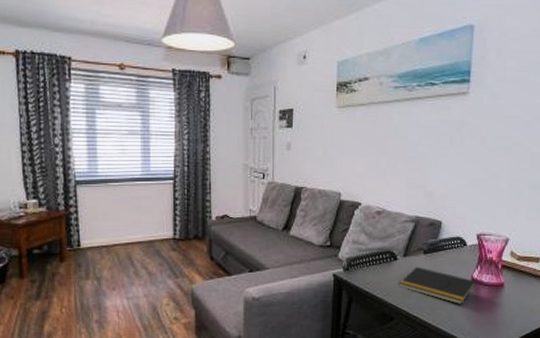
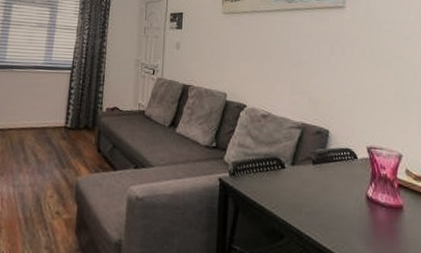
notepad: present [399,266,476,305] -> none [289,177,372,228]

